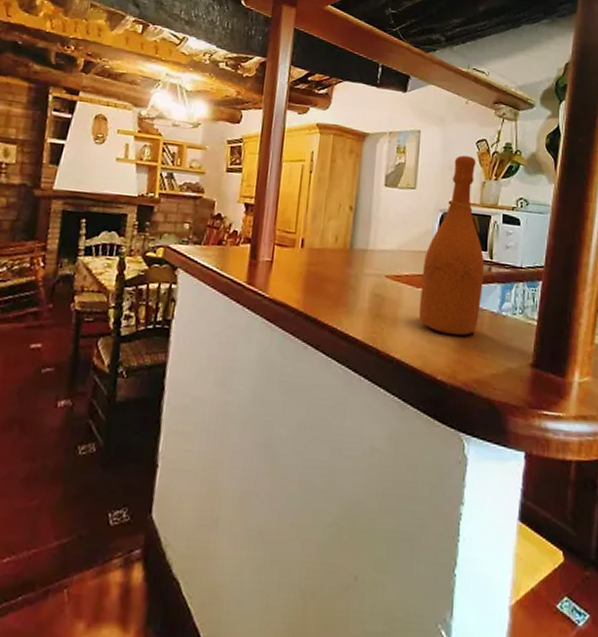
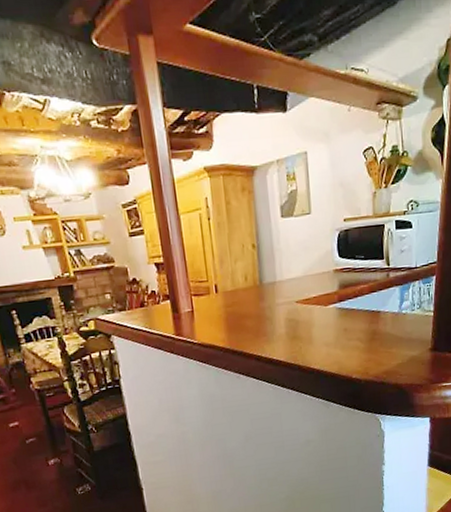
wine bottle: present [419,155,485,335] -> none [328,168,384,340]

